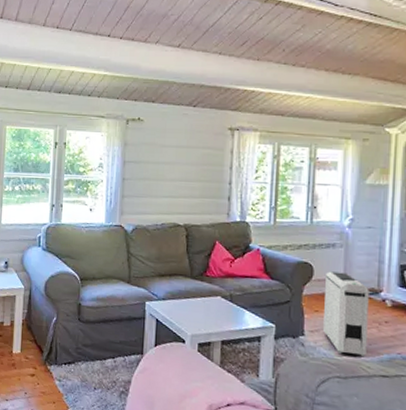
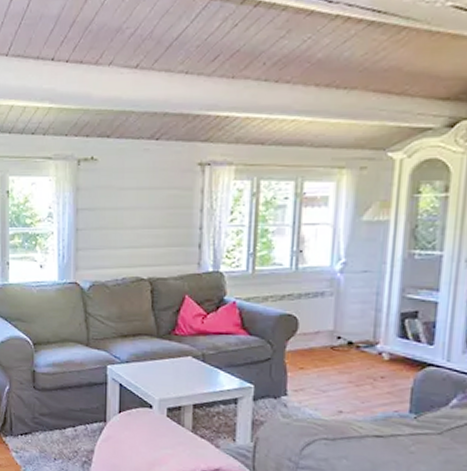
air purifier: present [323,271,369,356] -> none [309,323,364,415]

